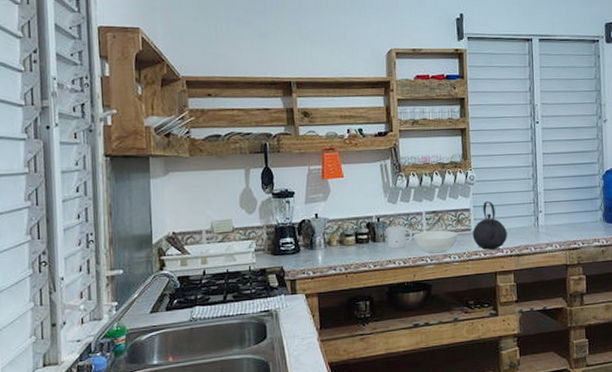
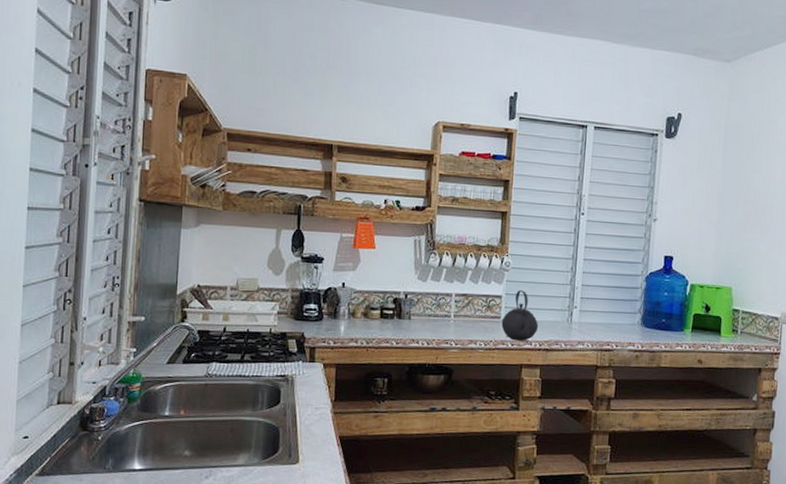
mug: present [385,226,413,249] -> none [412,305,440,328]
bowl: present [413,230,458,254] -> none [439,313,486,338]

